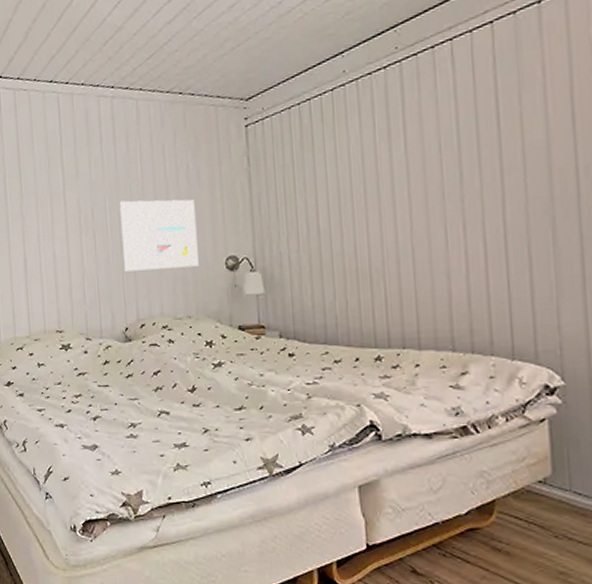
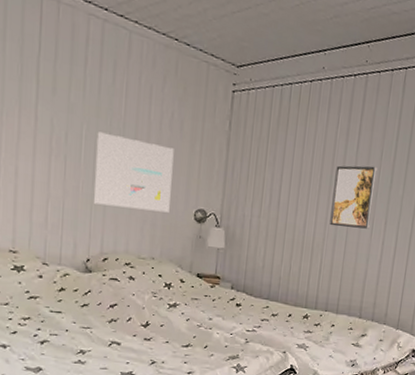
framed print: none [382,162,443,244] -> present [330,165,377,229]

